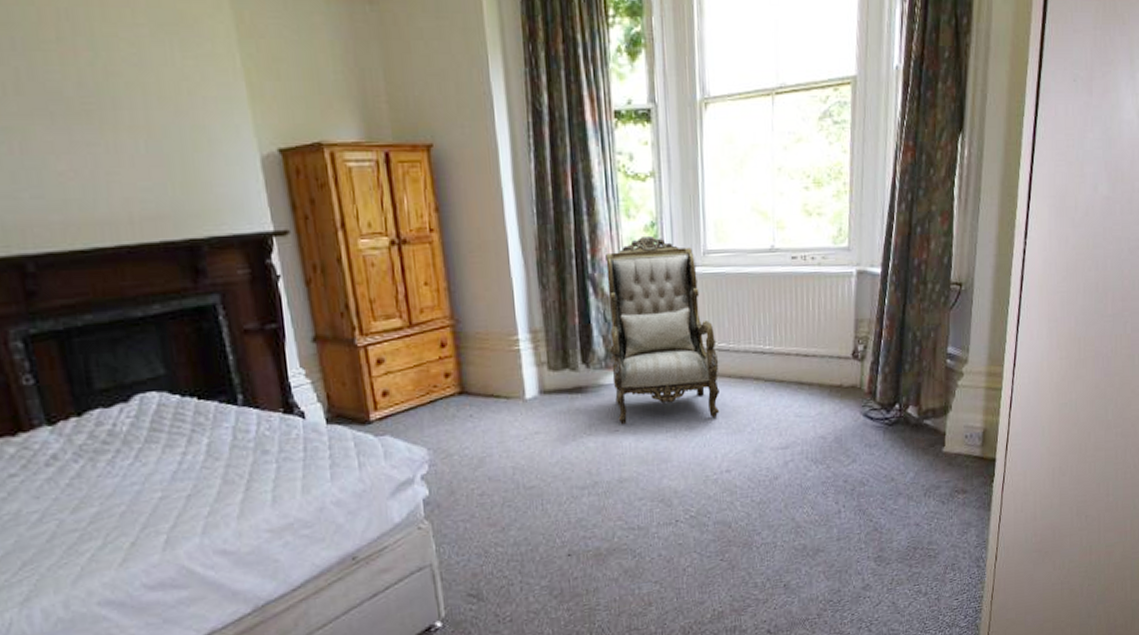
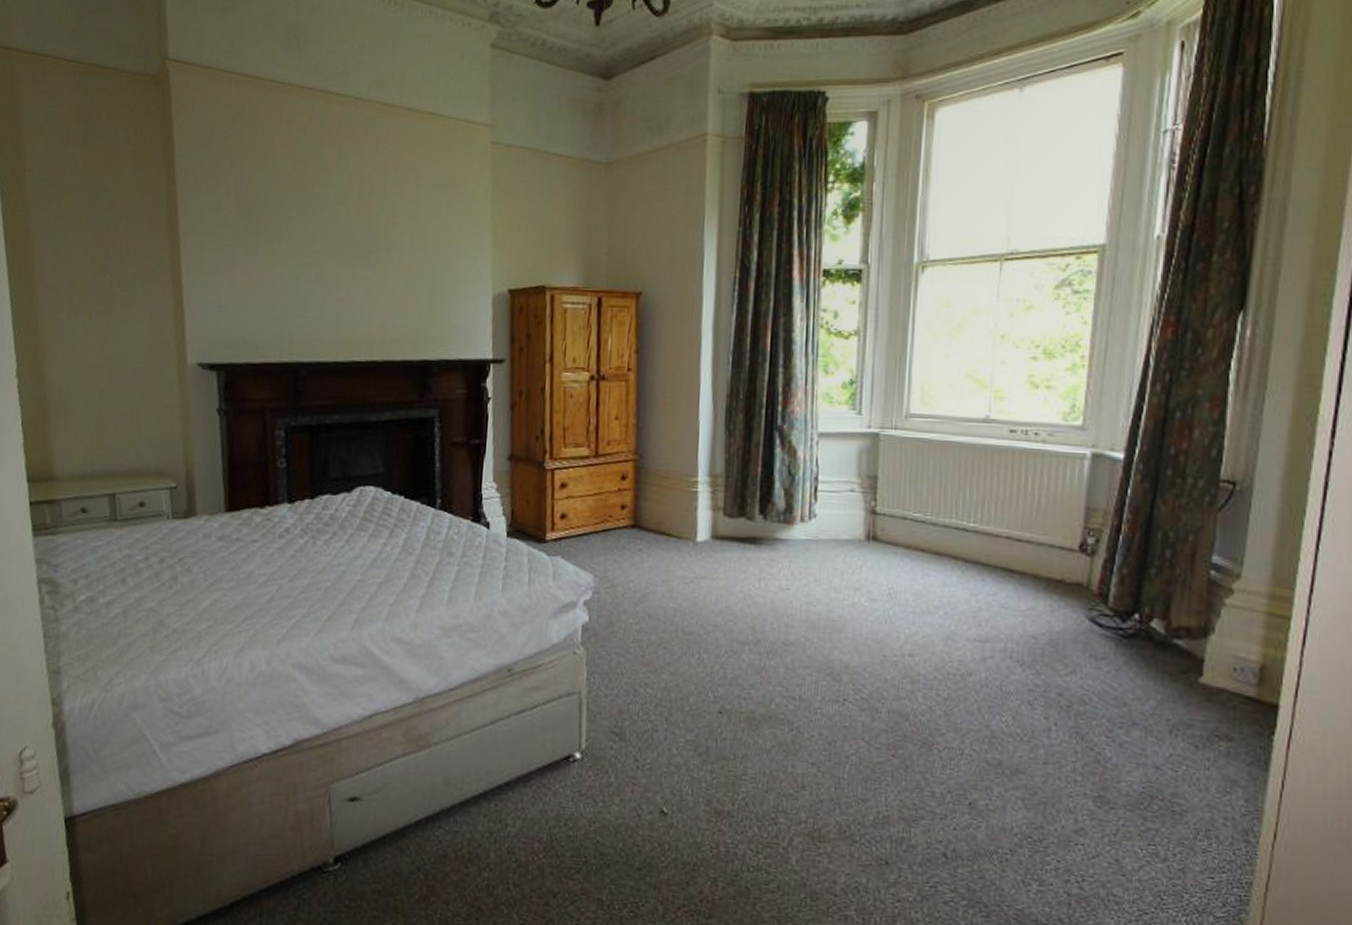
armchair: present [605,235,721,425] -> none [790,393,912,593]

